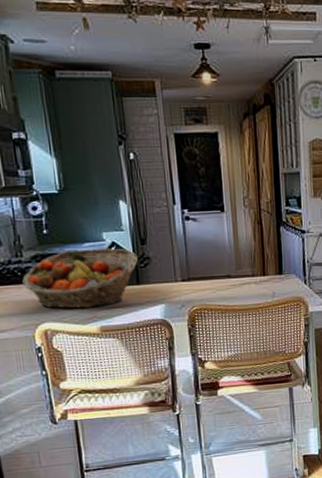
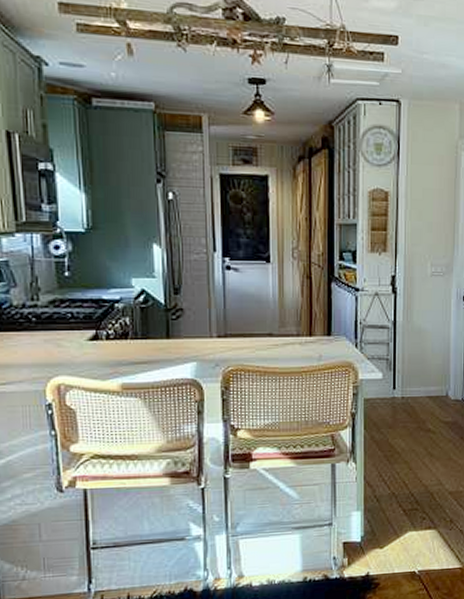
fruit basket: present [22,248,138,309] -> none [37,296,169,362]

